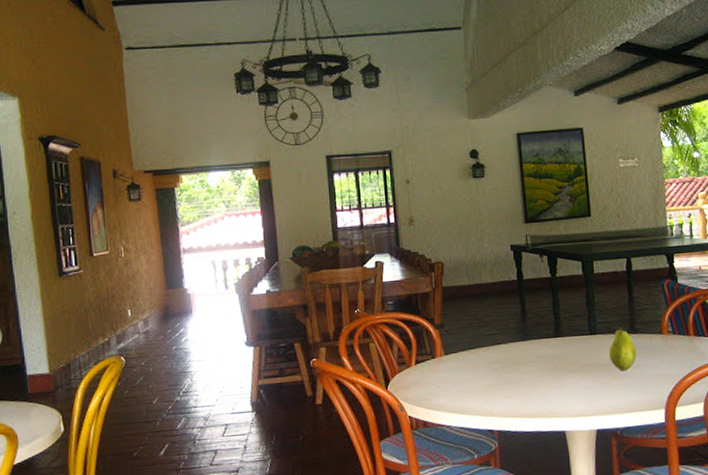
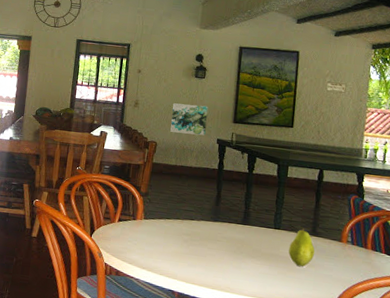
wall art: none [454,209,496,248] -> present [170,103,208,136]

